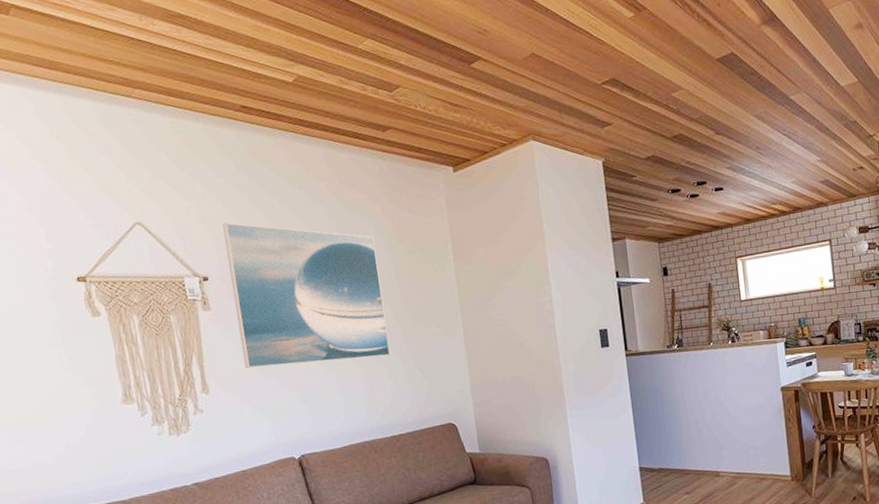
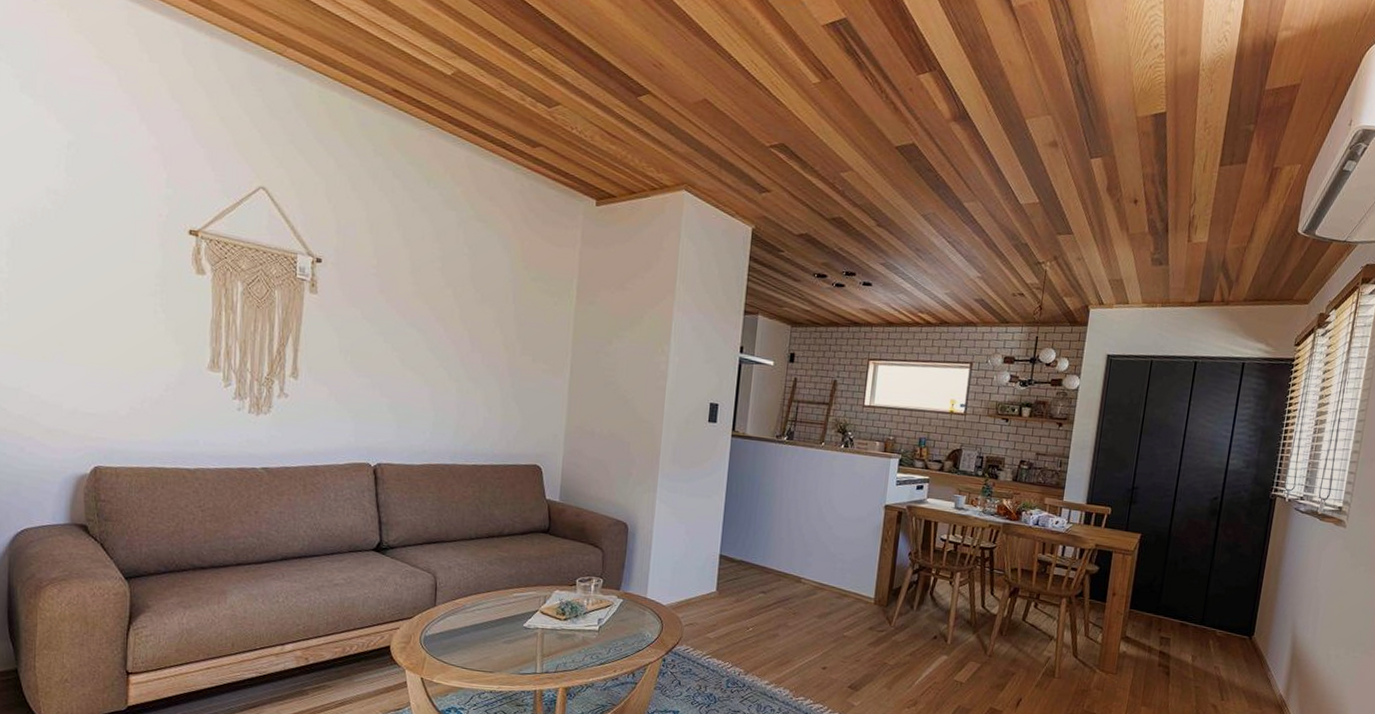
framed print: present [222,223,391,369] -> none [339,207,499,382]

